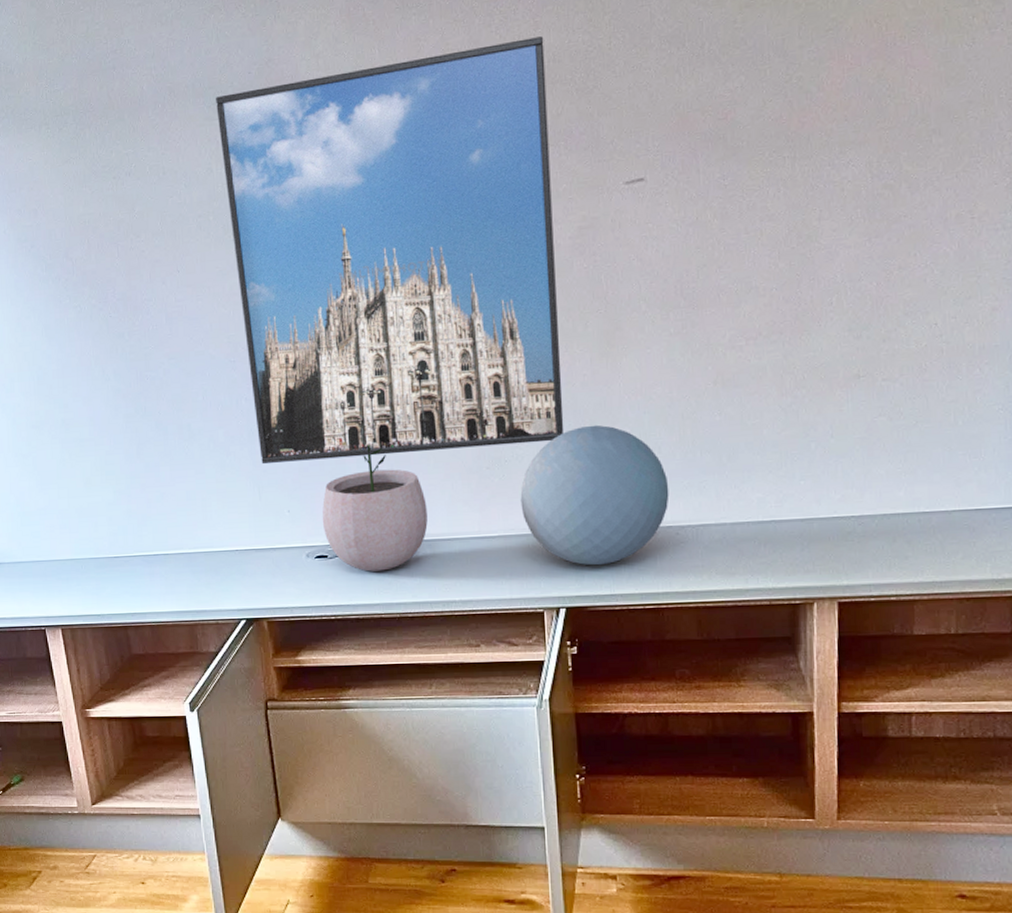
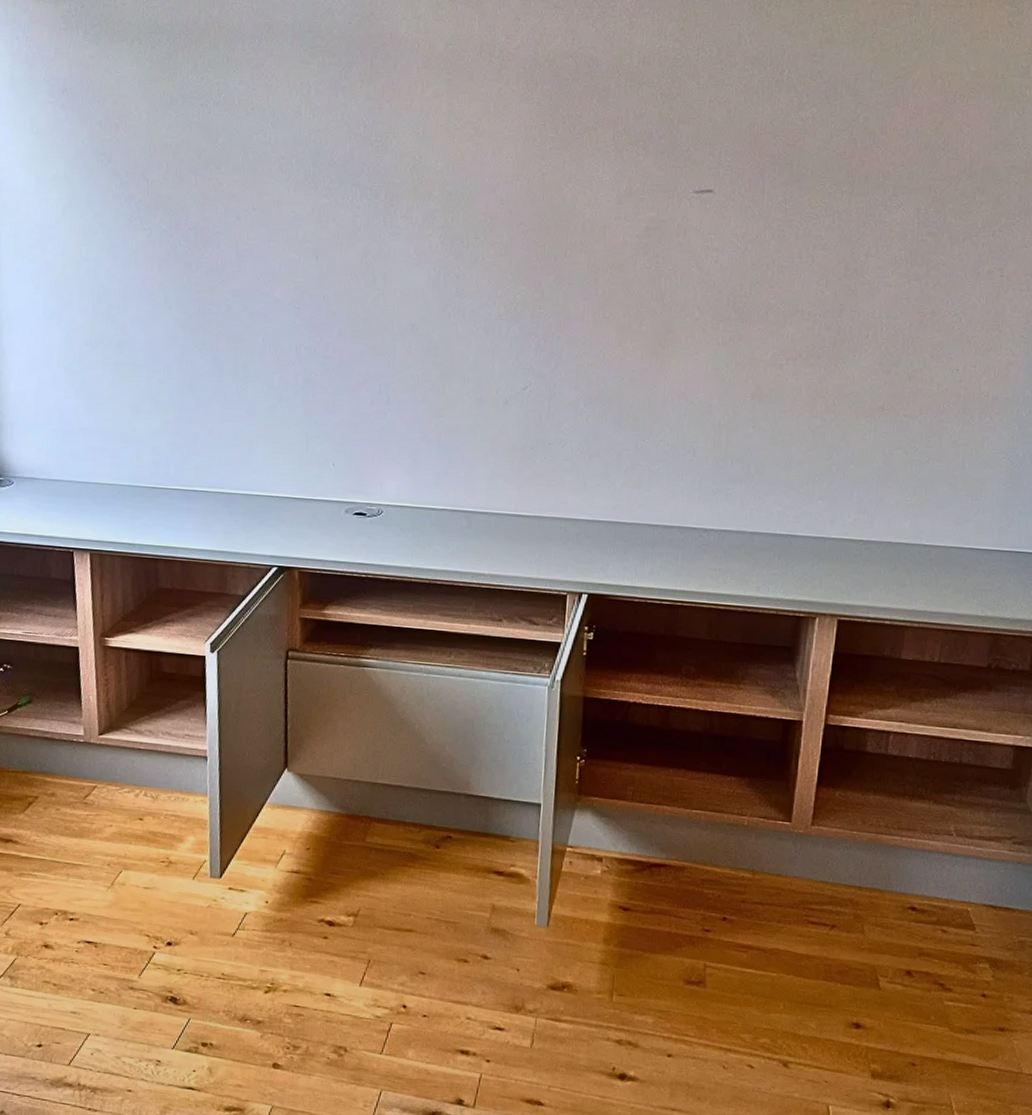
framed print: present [216,36,565,464] -> none [312,36,637,431]
plant pot: present [322,444,428,572] -> none [365,409,469,536]
decorative orb: present [520,424,670,566] -> none [558,420,699,557]

